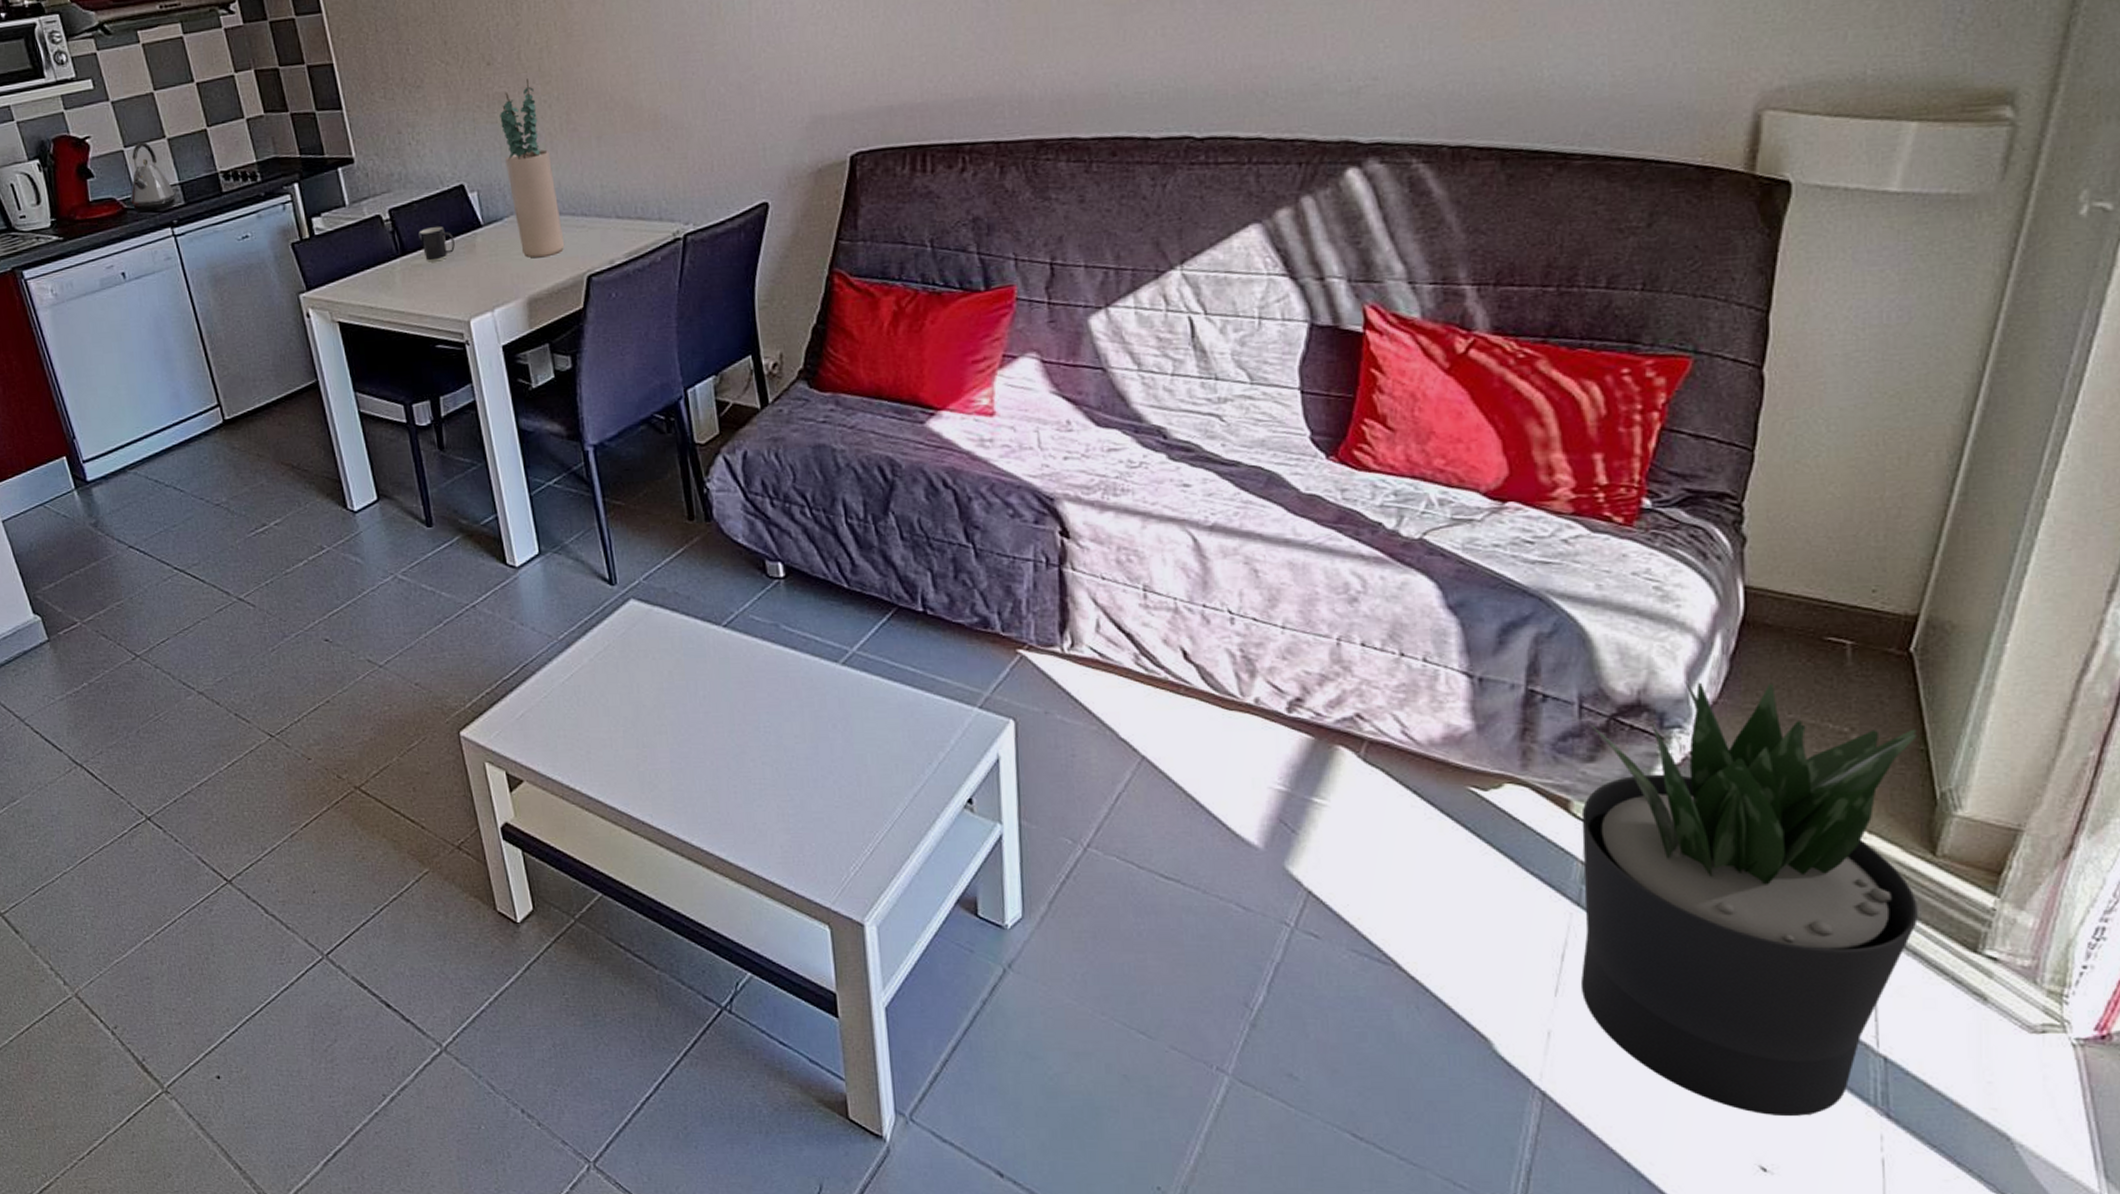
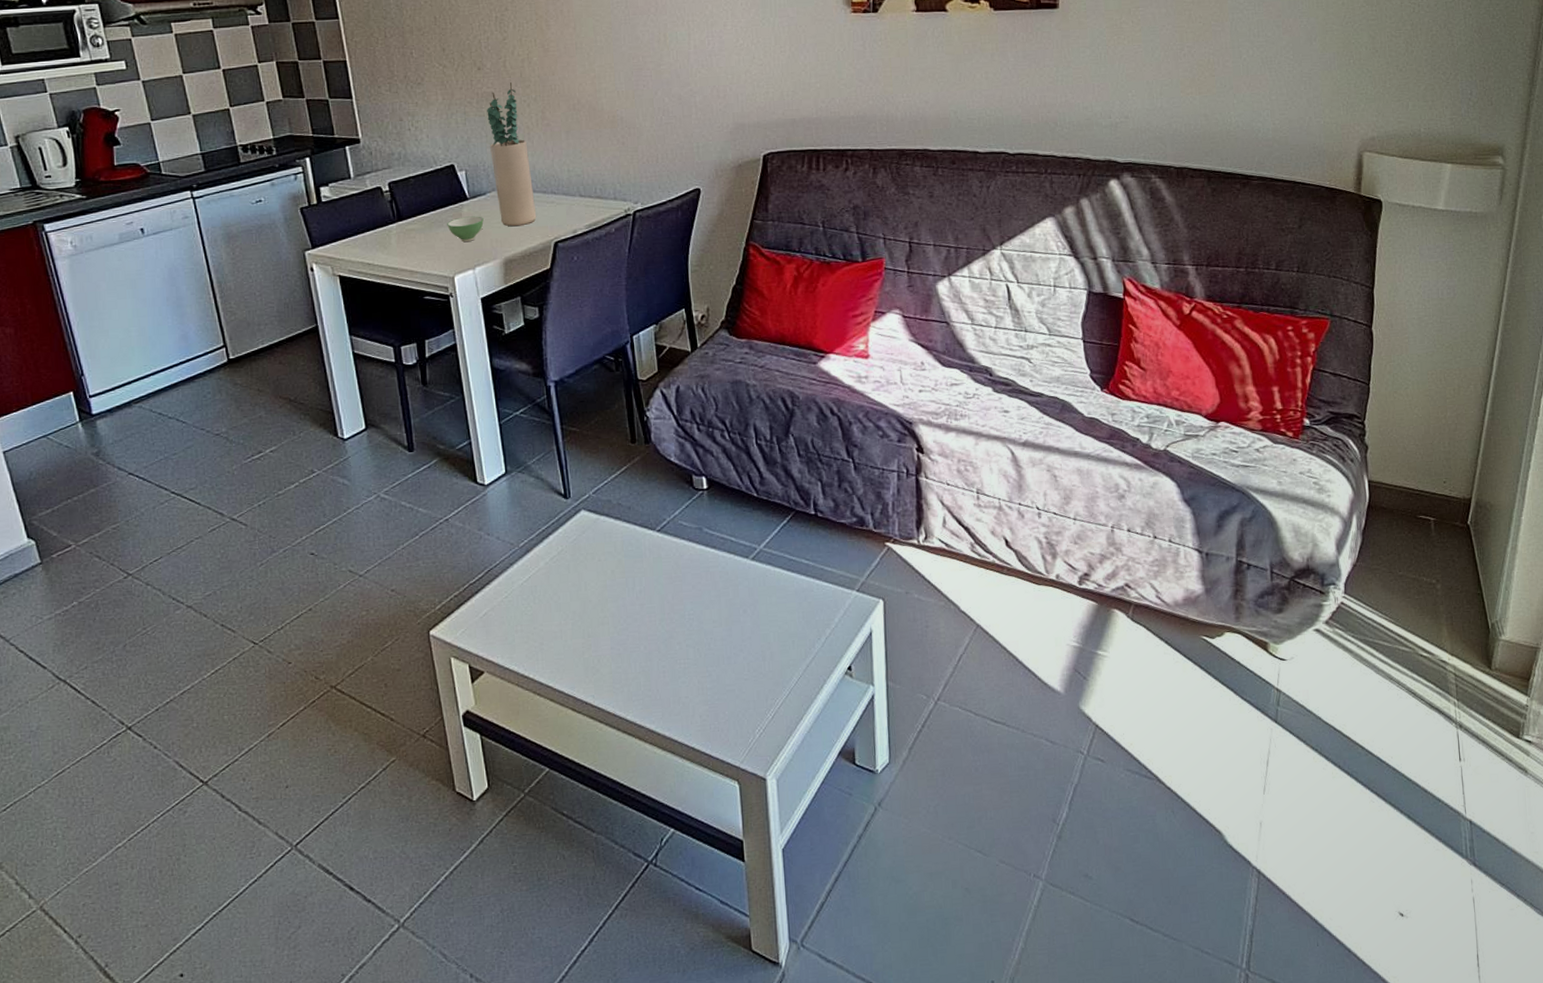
kettle: present [130,141,176,214] -> none [153,116,197,178]
mug: present [418,226,455,262] -> none [413,197,444,228]
bowl: none [458,246,502,279] -> present [447,216,484,243]
planter: present [1581,681,1918,1116] -> none [1275,550,1484,873]

